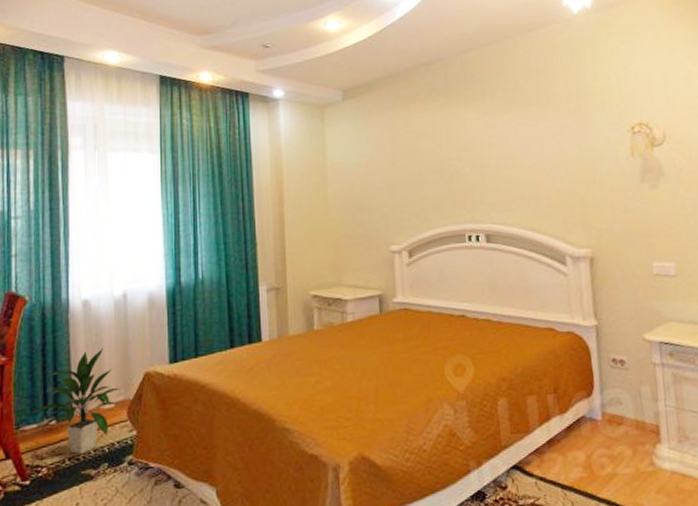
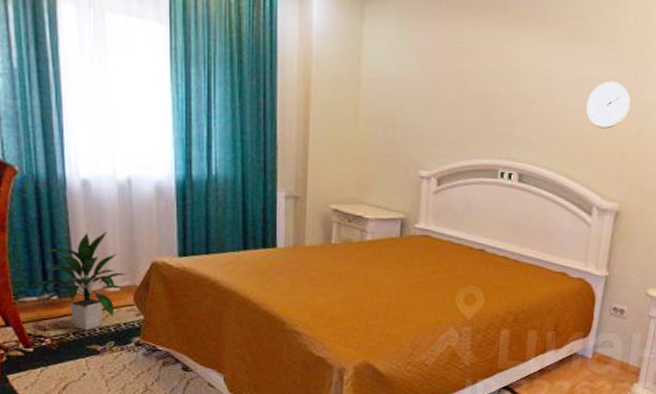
wall clock: none [537,136,580,181] -> present [586,81,631,129]

